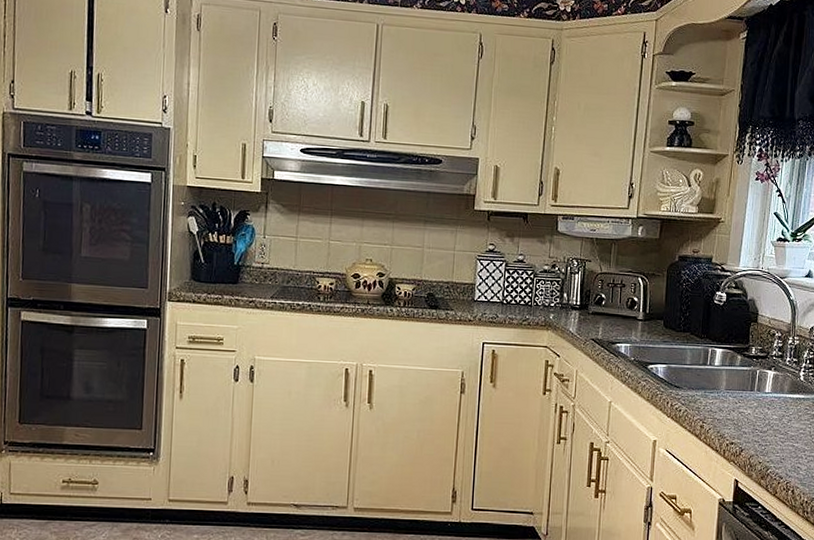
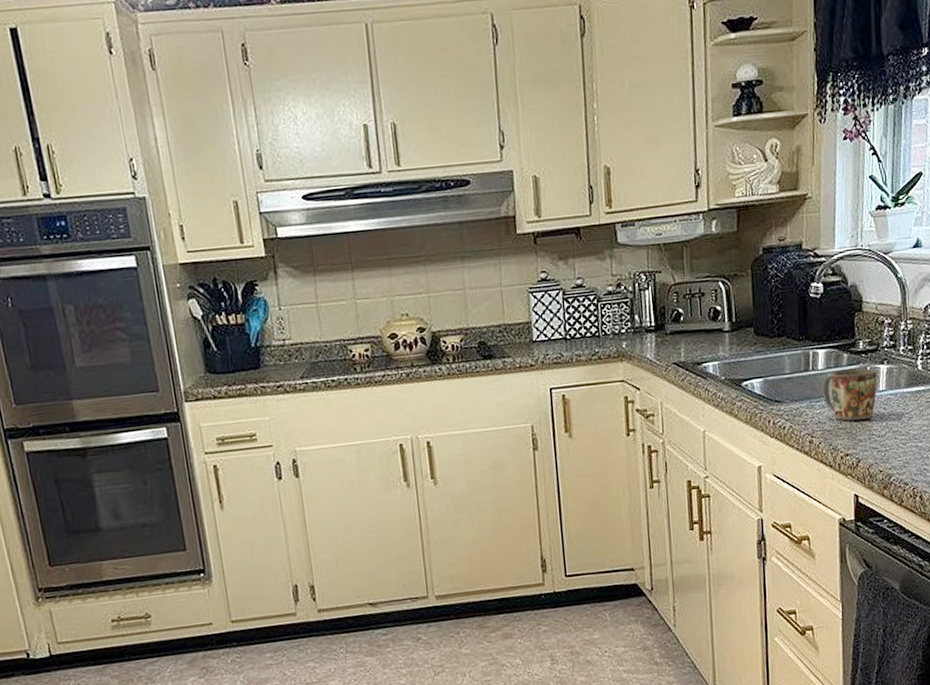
mug: none [717,369,765,415] -> present [823,368,878,421]

